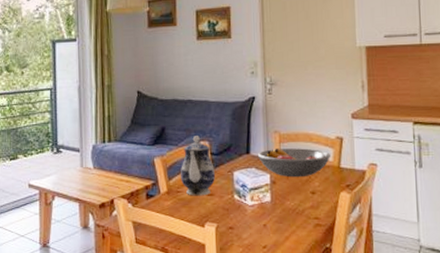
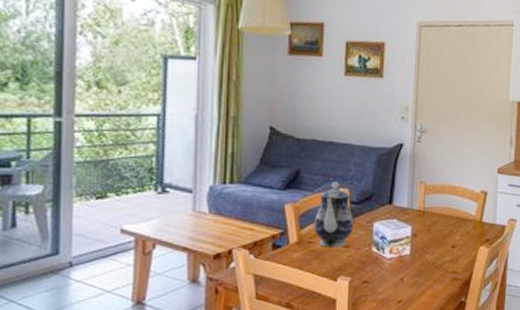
fruit bowl: present [257,148,332,178] -> none [400,199,475,231]

